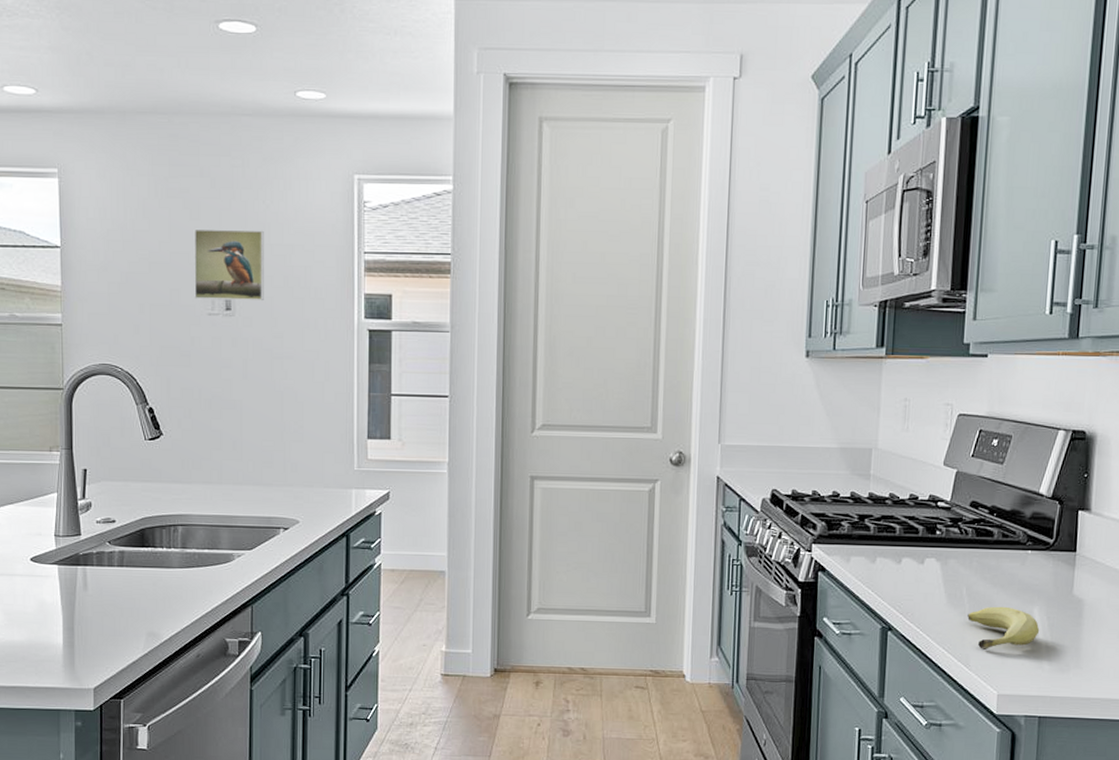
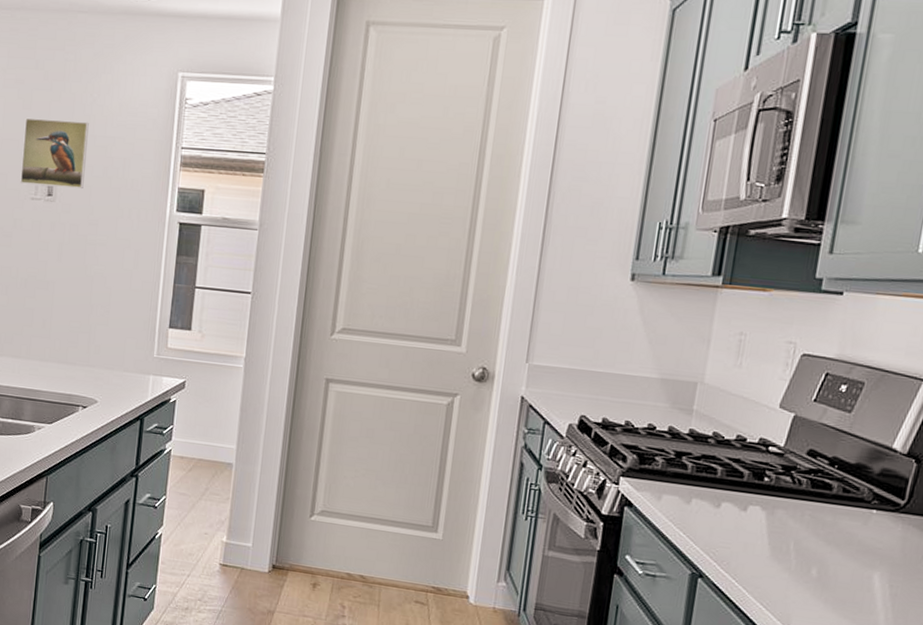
fruit: present [967,606,1040,650] -> none [793,565,880,613]

